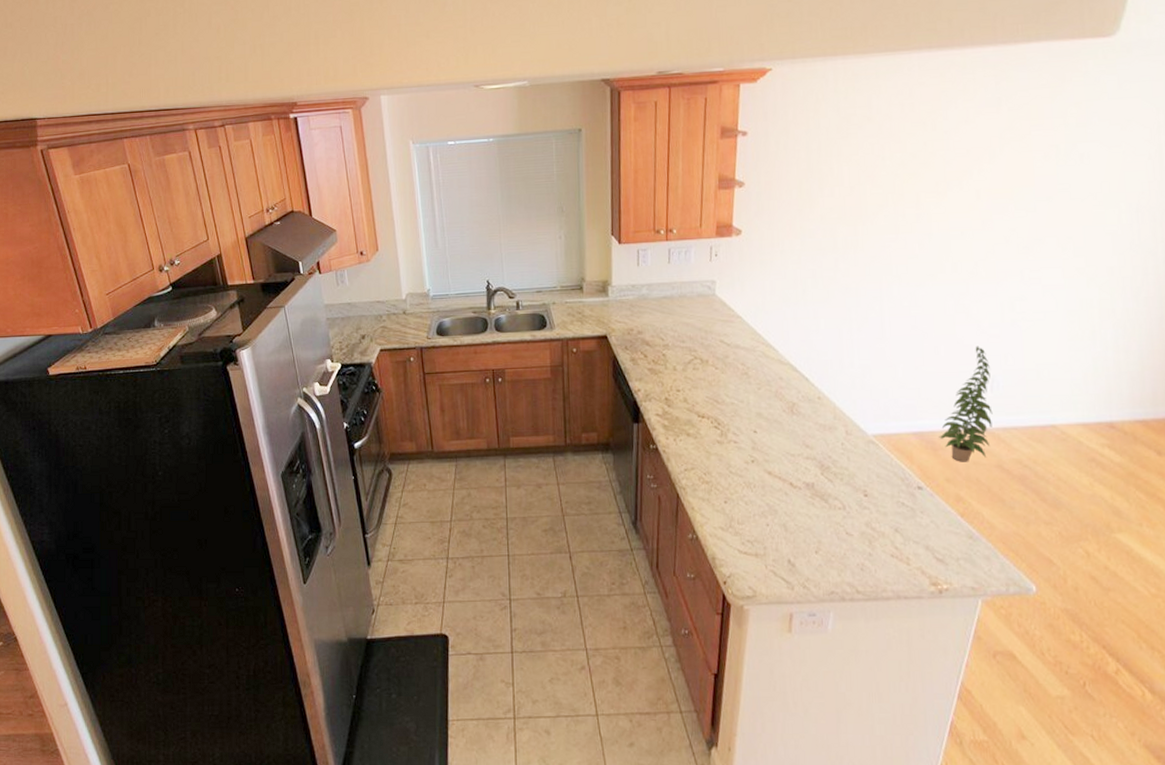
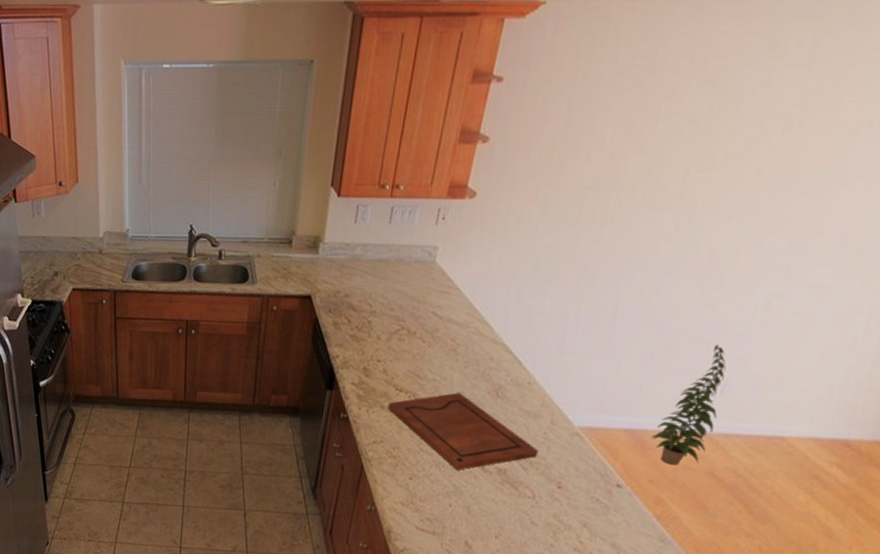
cutting board: none [693,413,840,489] -> present [387,392,539,470]

